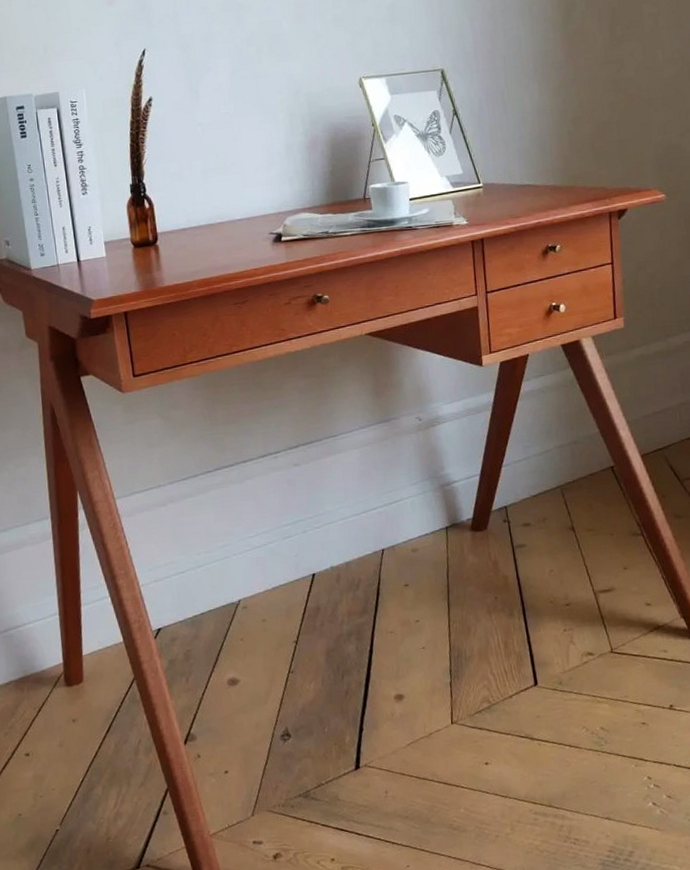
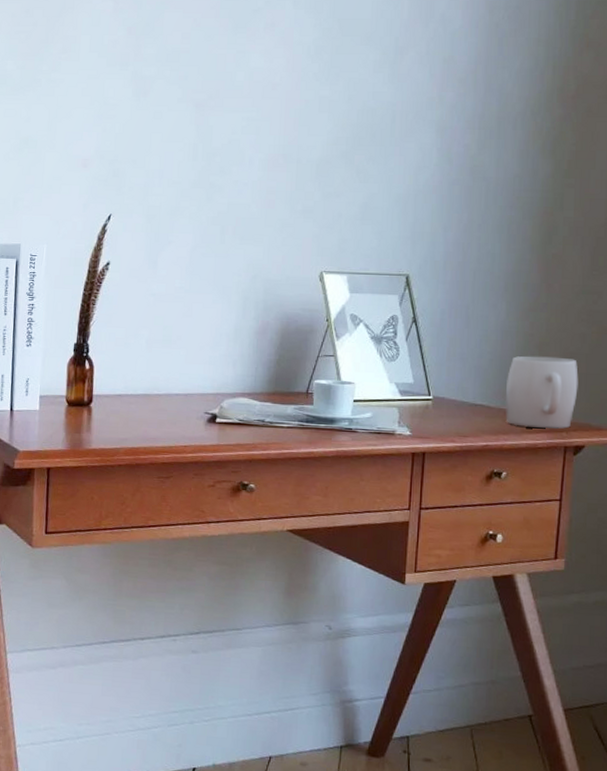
mug: none [548,128,614,200] -> present [505,356,579,430]

